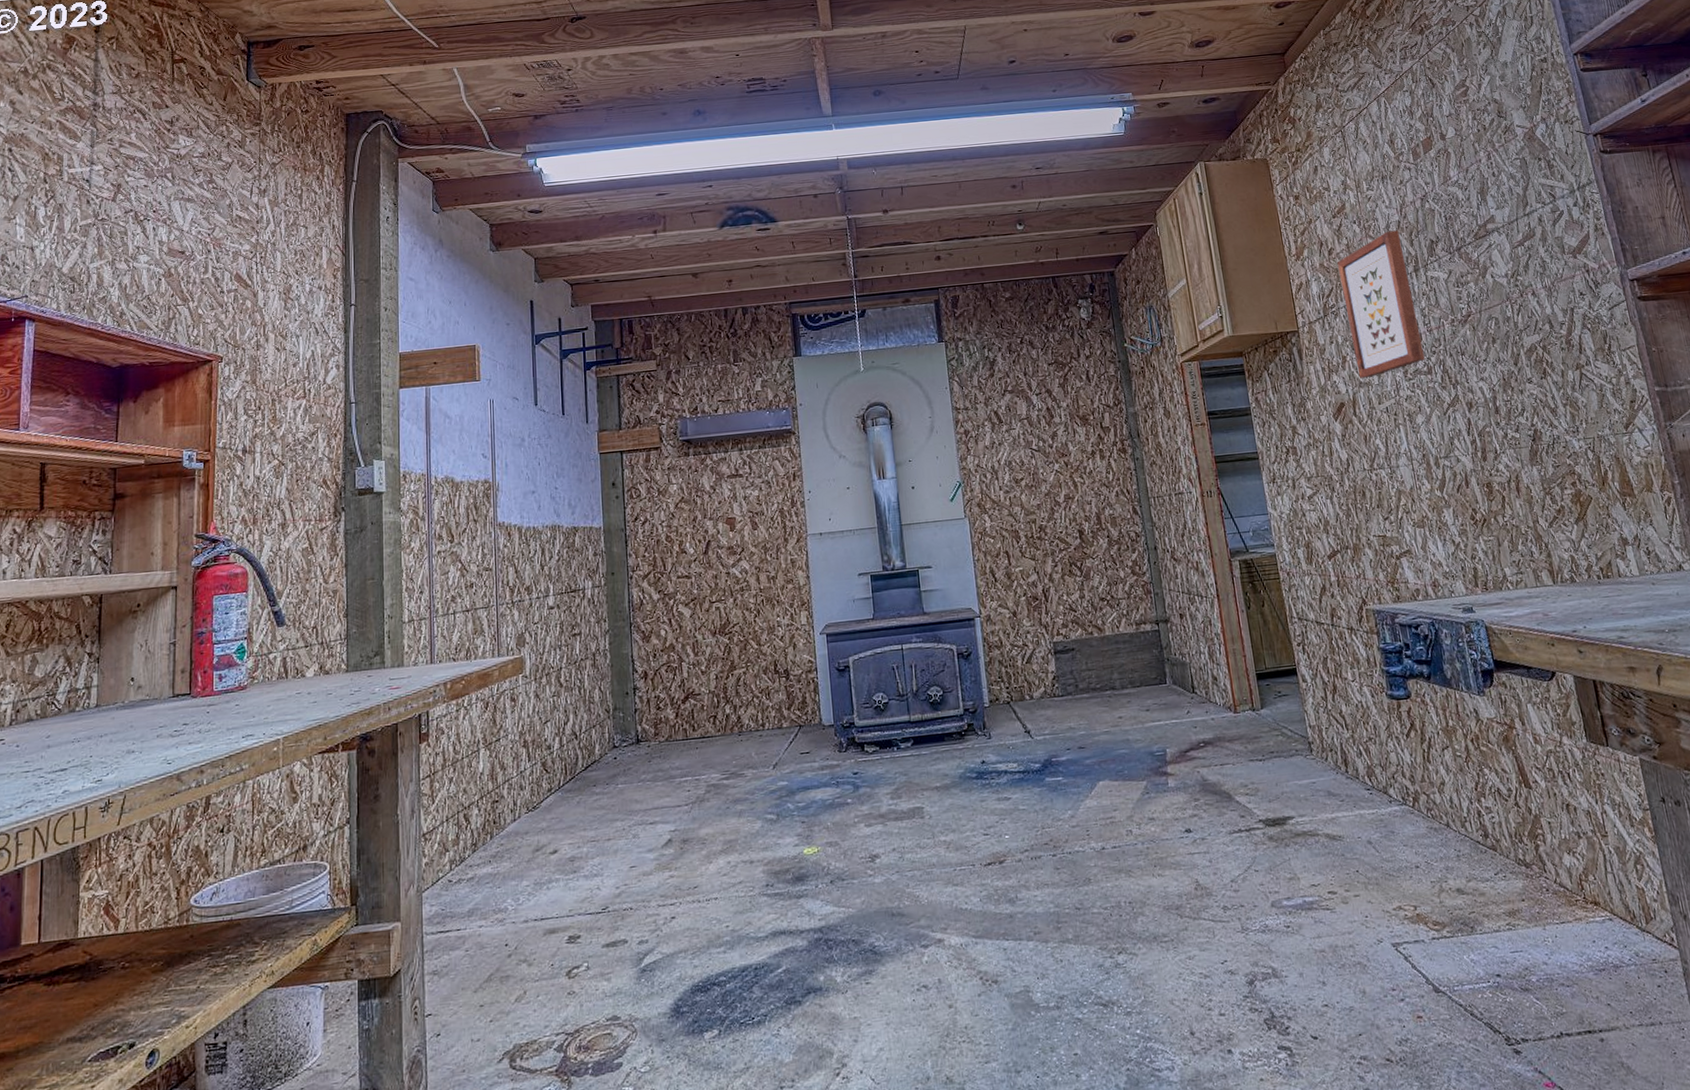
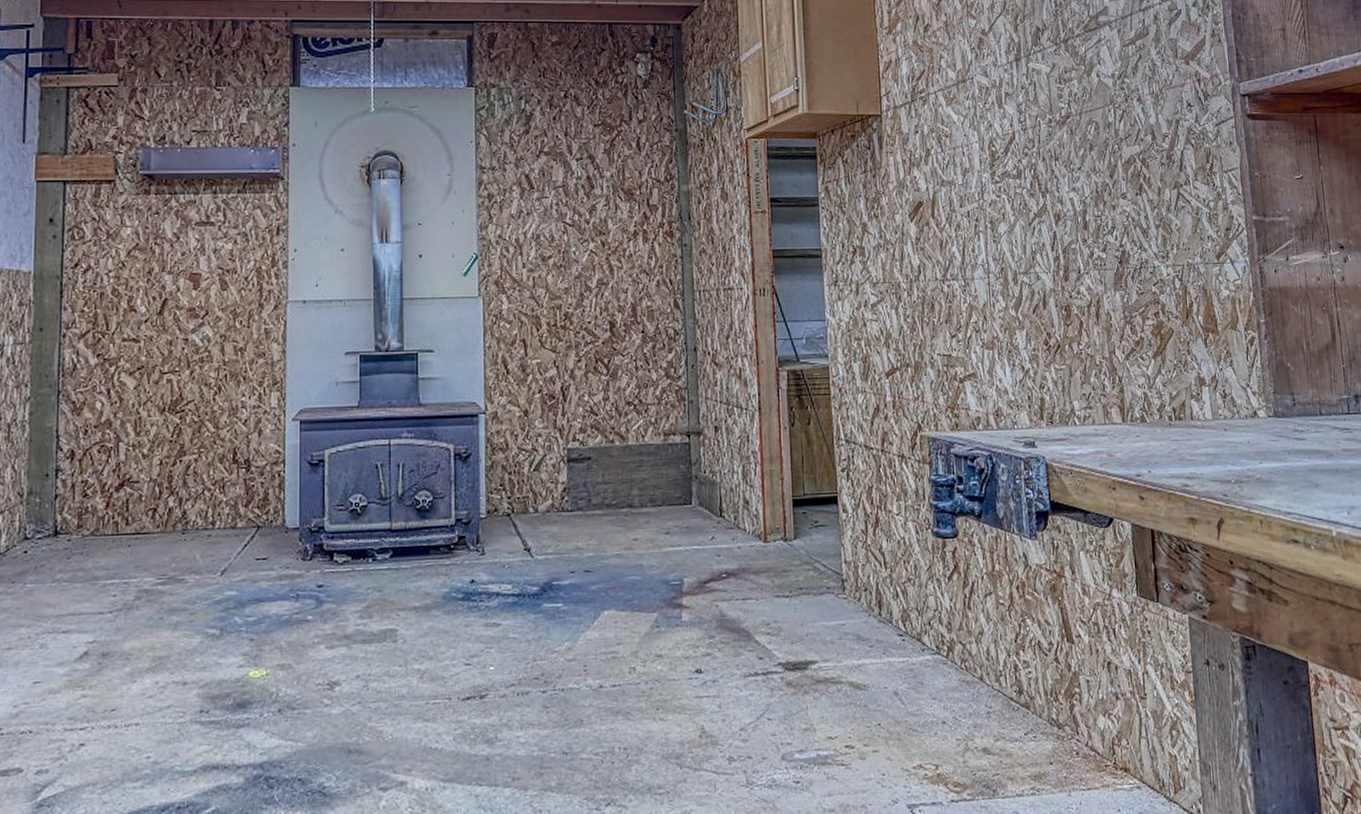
wall art: present [1337,230,1425,378] -> none [933,12,1016,176]

